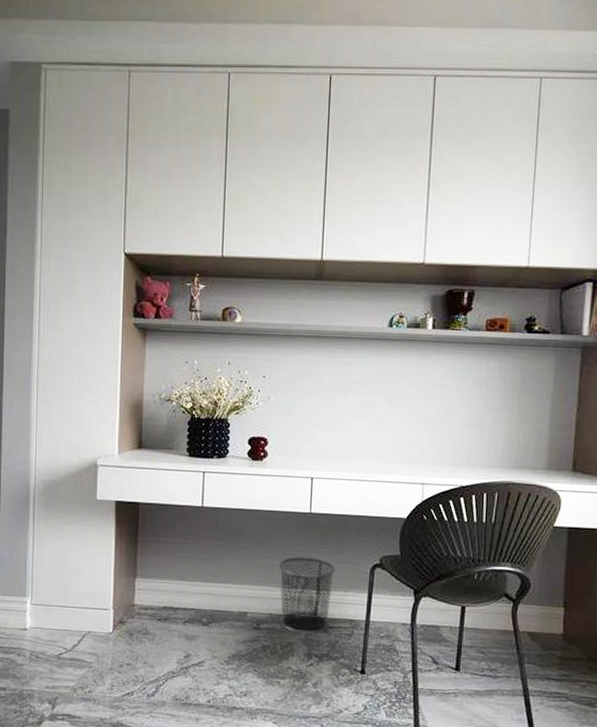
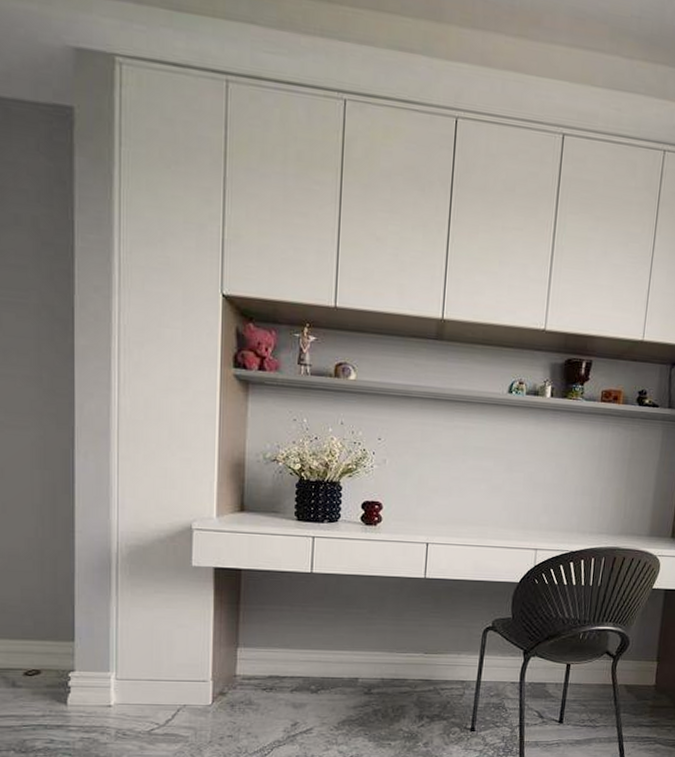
waste bin: present [279,556,336,634] -> none [392,621,449,696]

